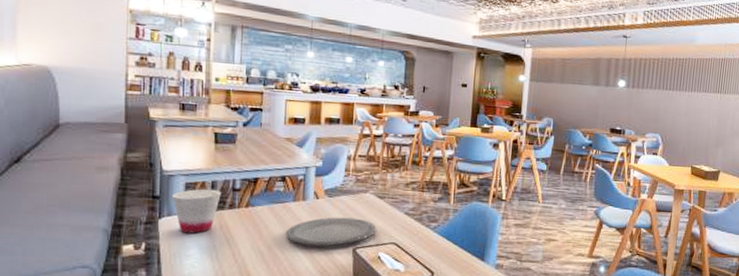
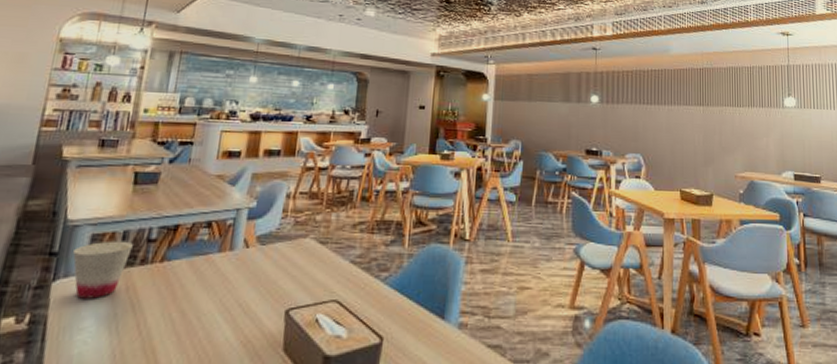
plate: present [286,217,376,246] -> none [205,270,315,309]

